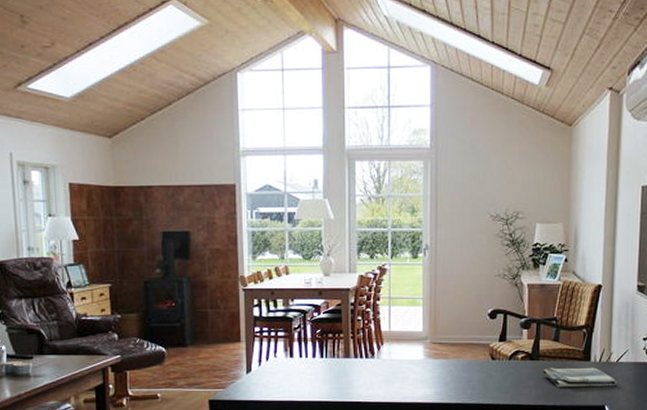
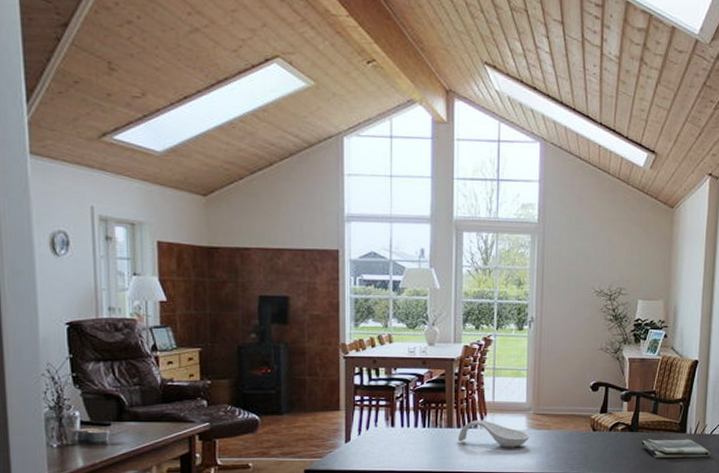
spoon rest: none [355,349,427,378] -> present [458,420,530,448]

